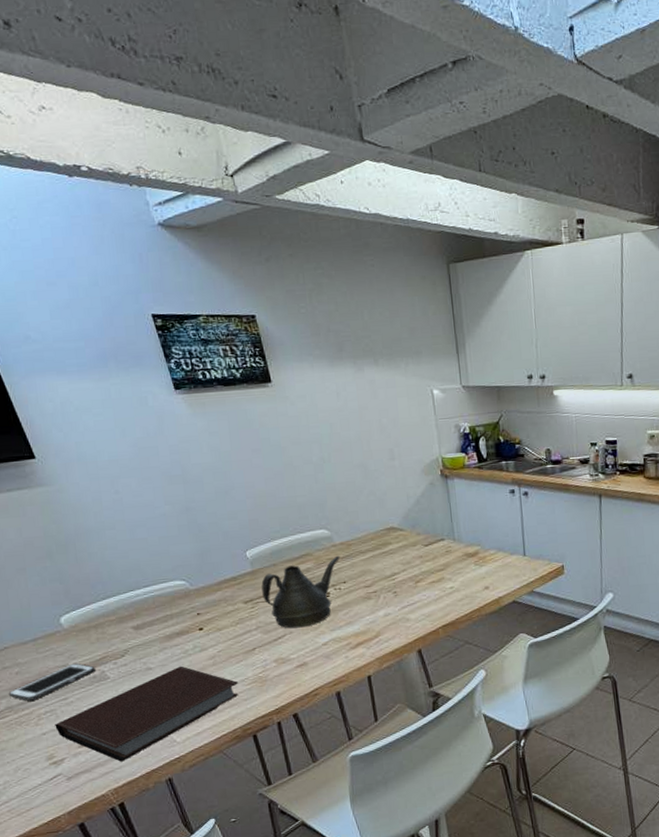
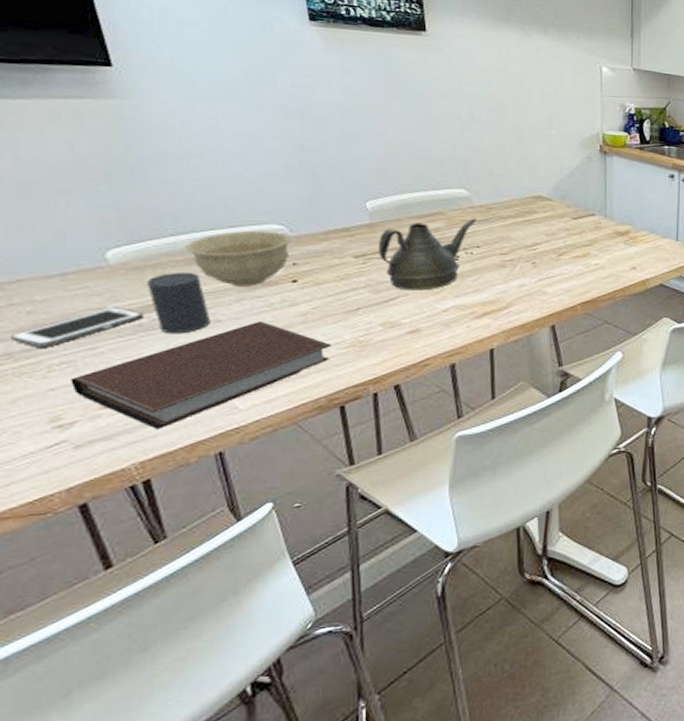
cup: none [93,629,144,683] -> present [147,271,211,334]
bowl: none [114,587,193,638] -> present [184,230,291,287]

